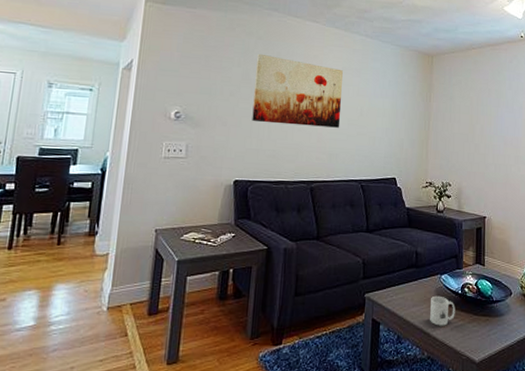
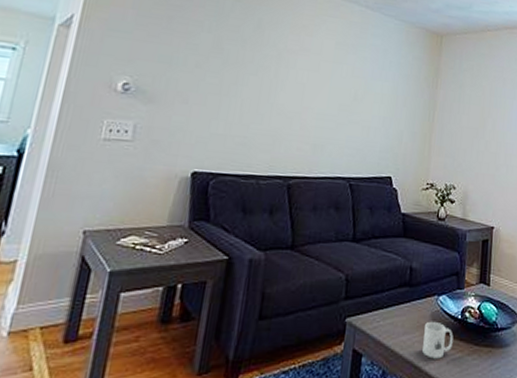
wall art: present [252,53,343,128] -> none [220,18,336,114]

